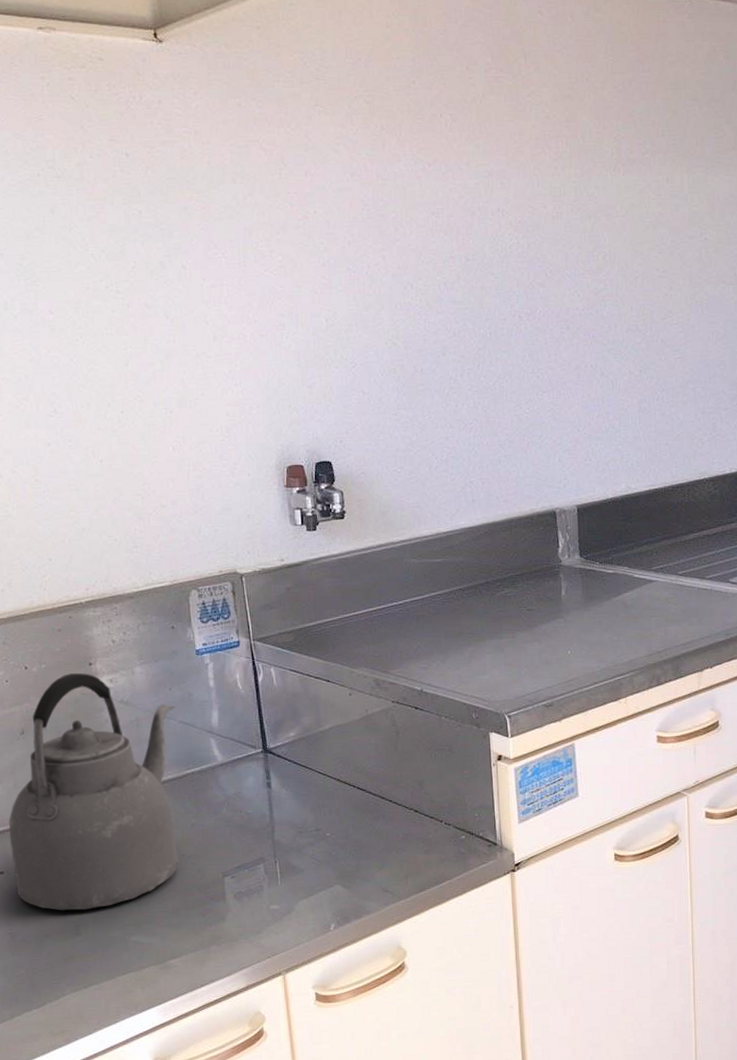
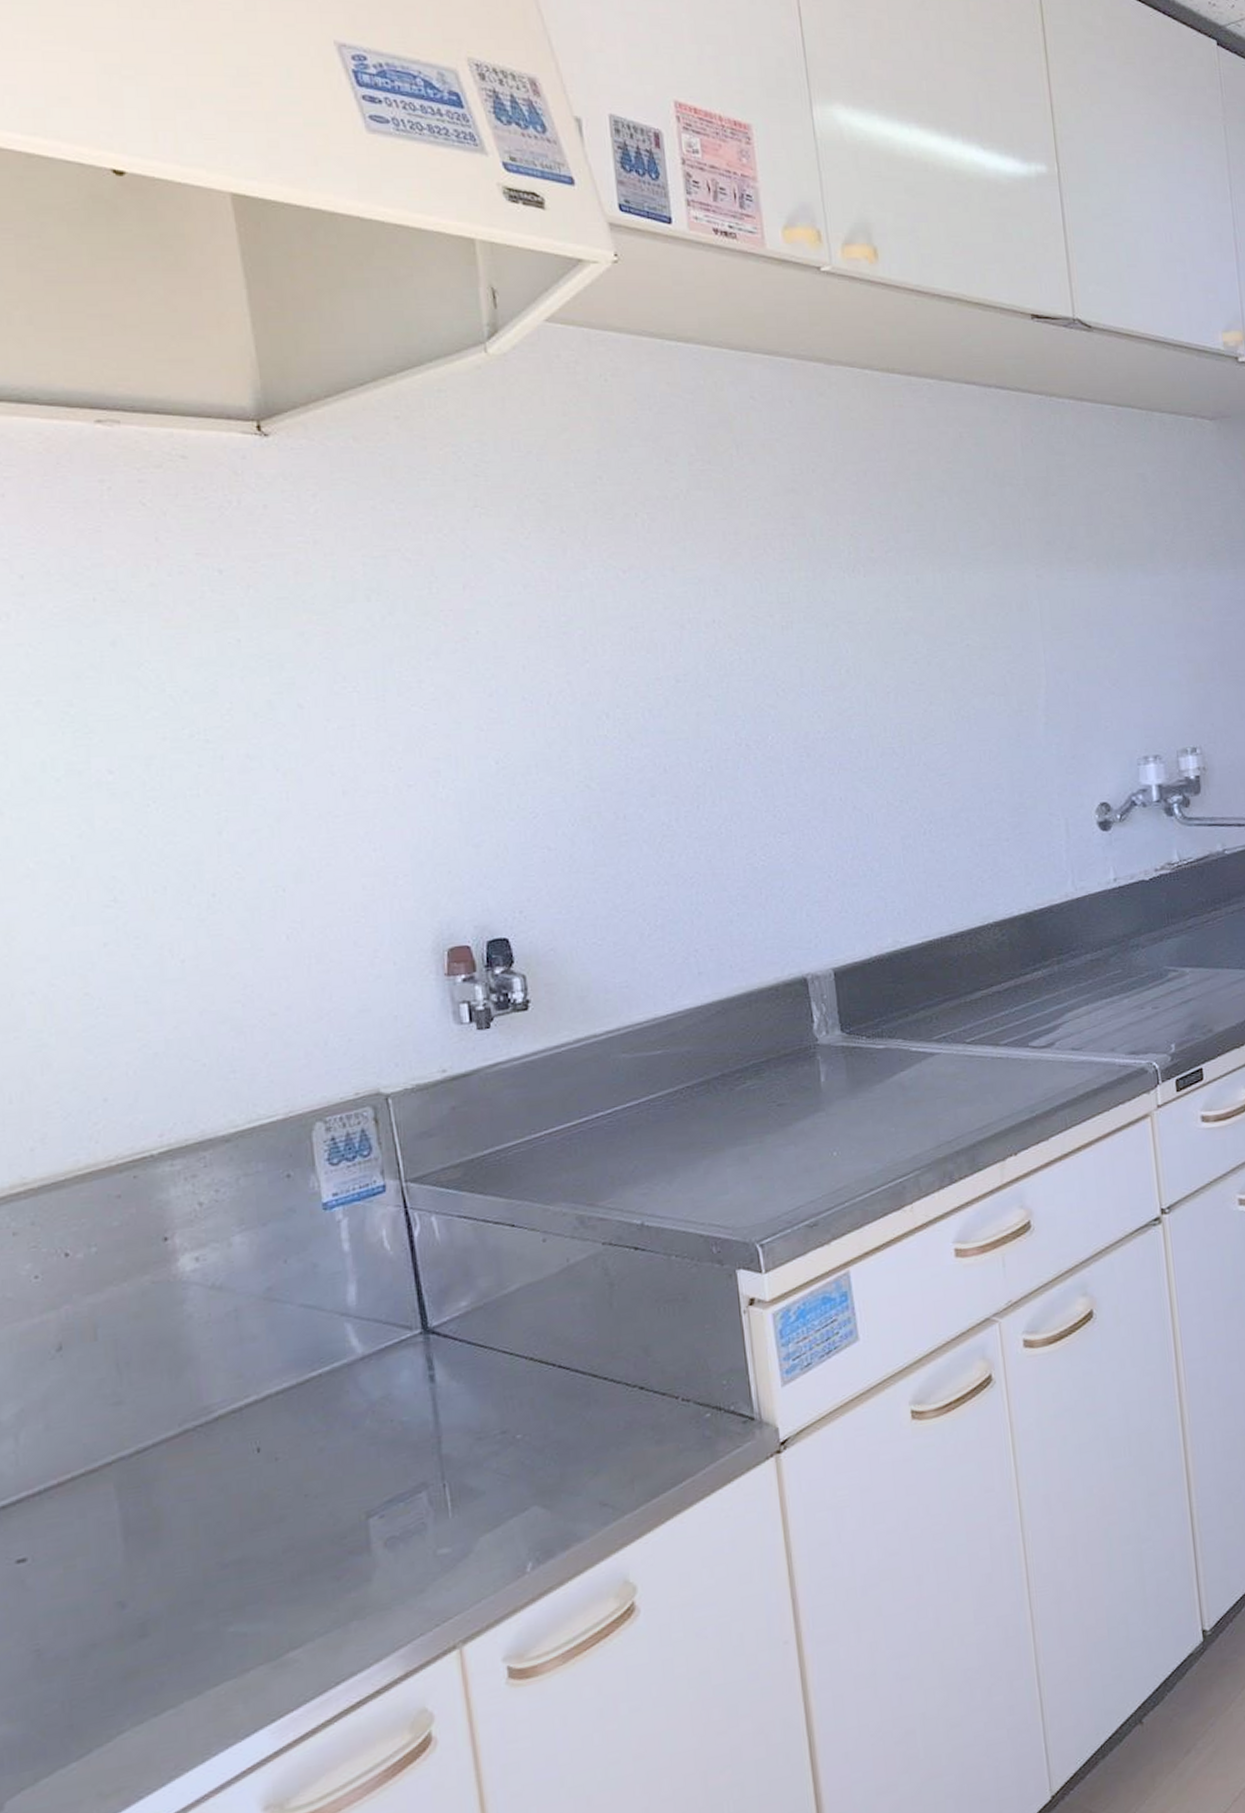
kettle: present [9,673,179,911] -> none [36,1252,300,1606]

